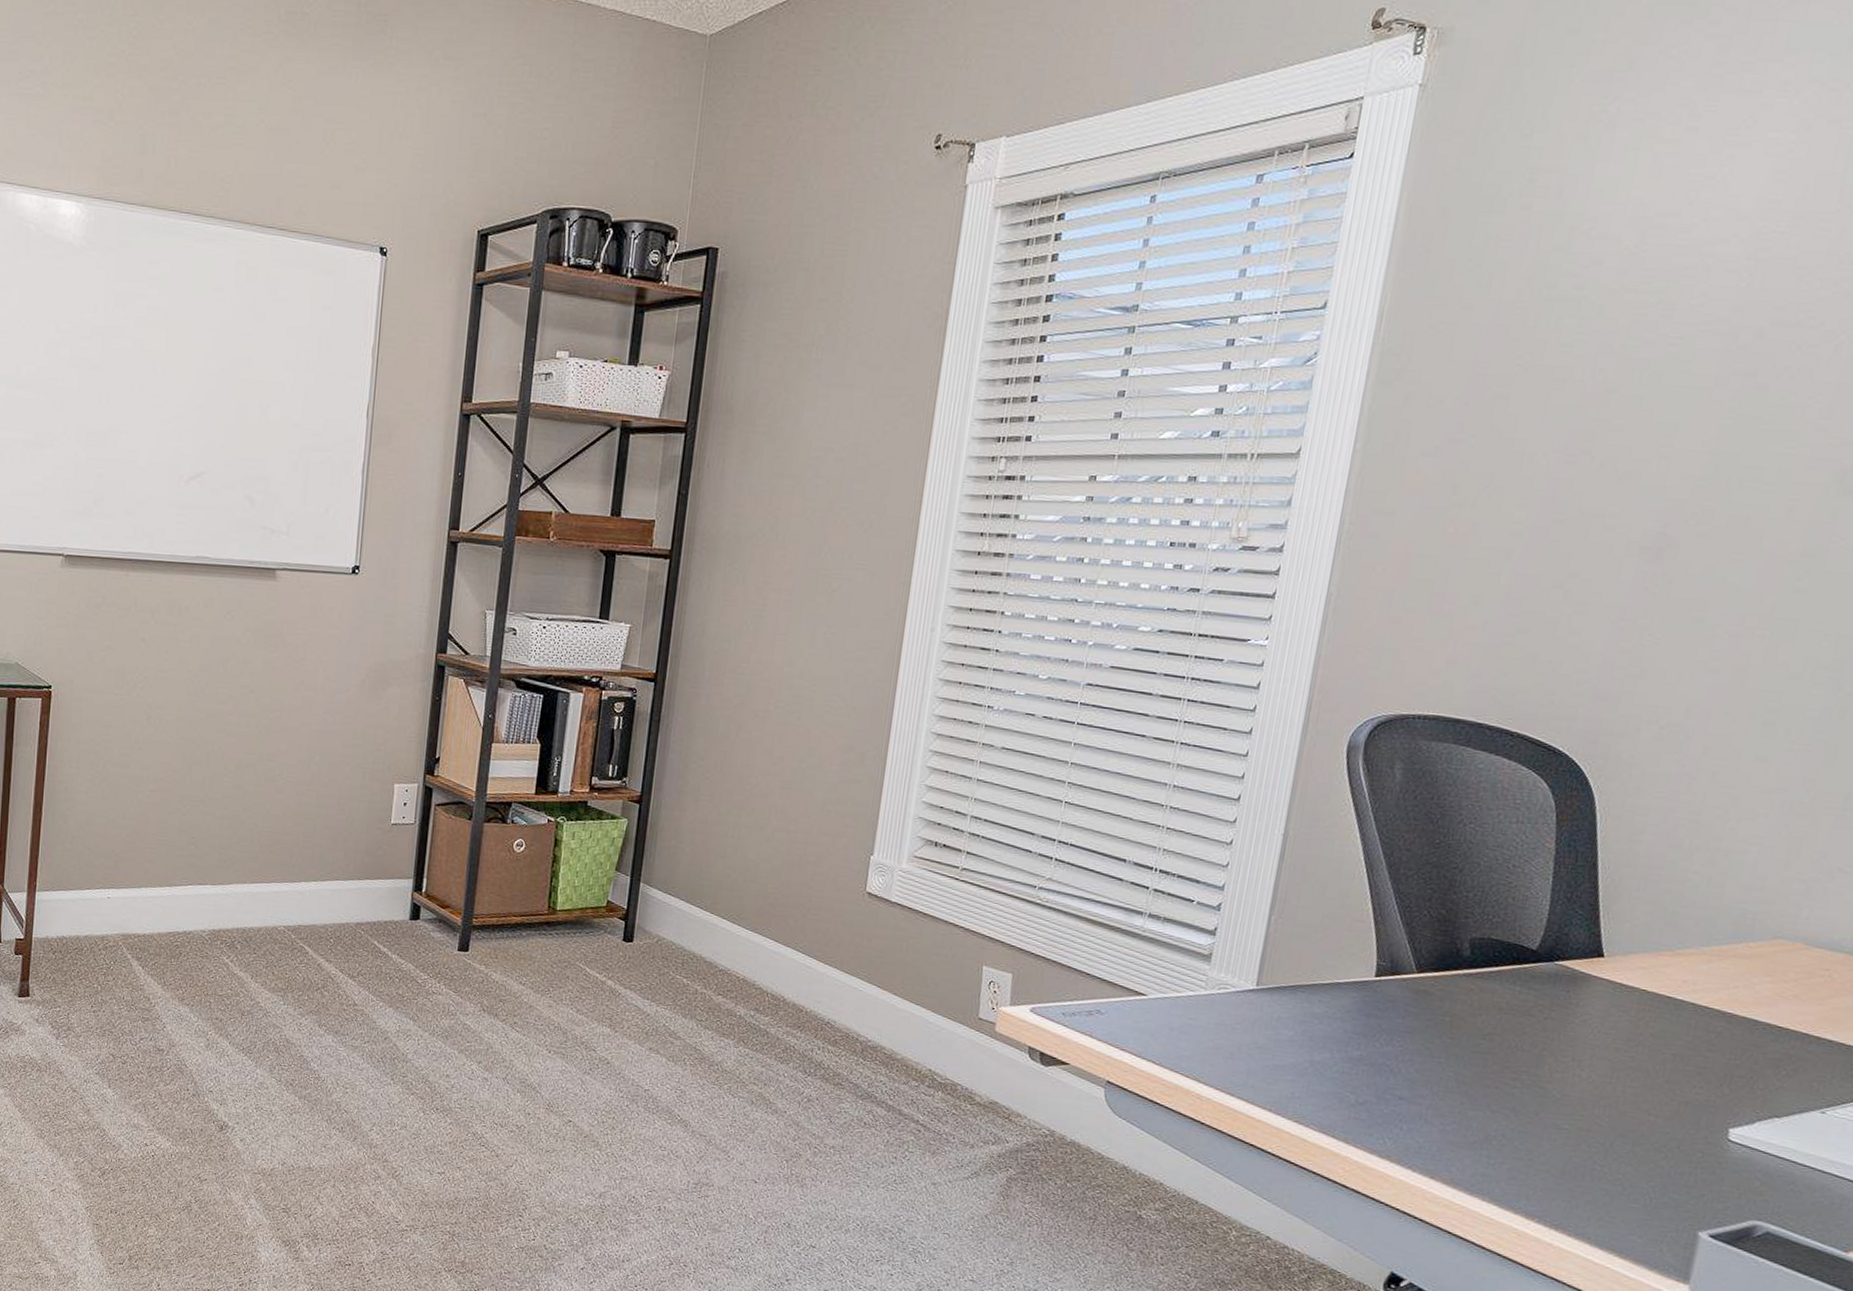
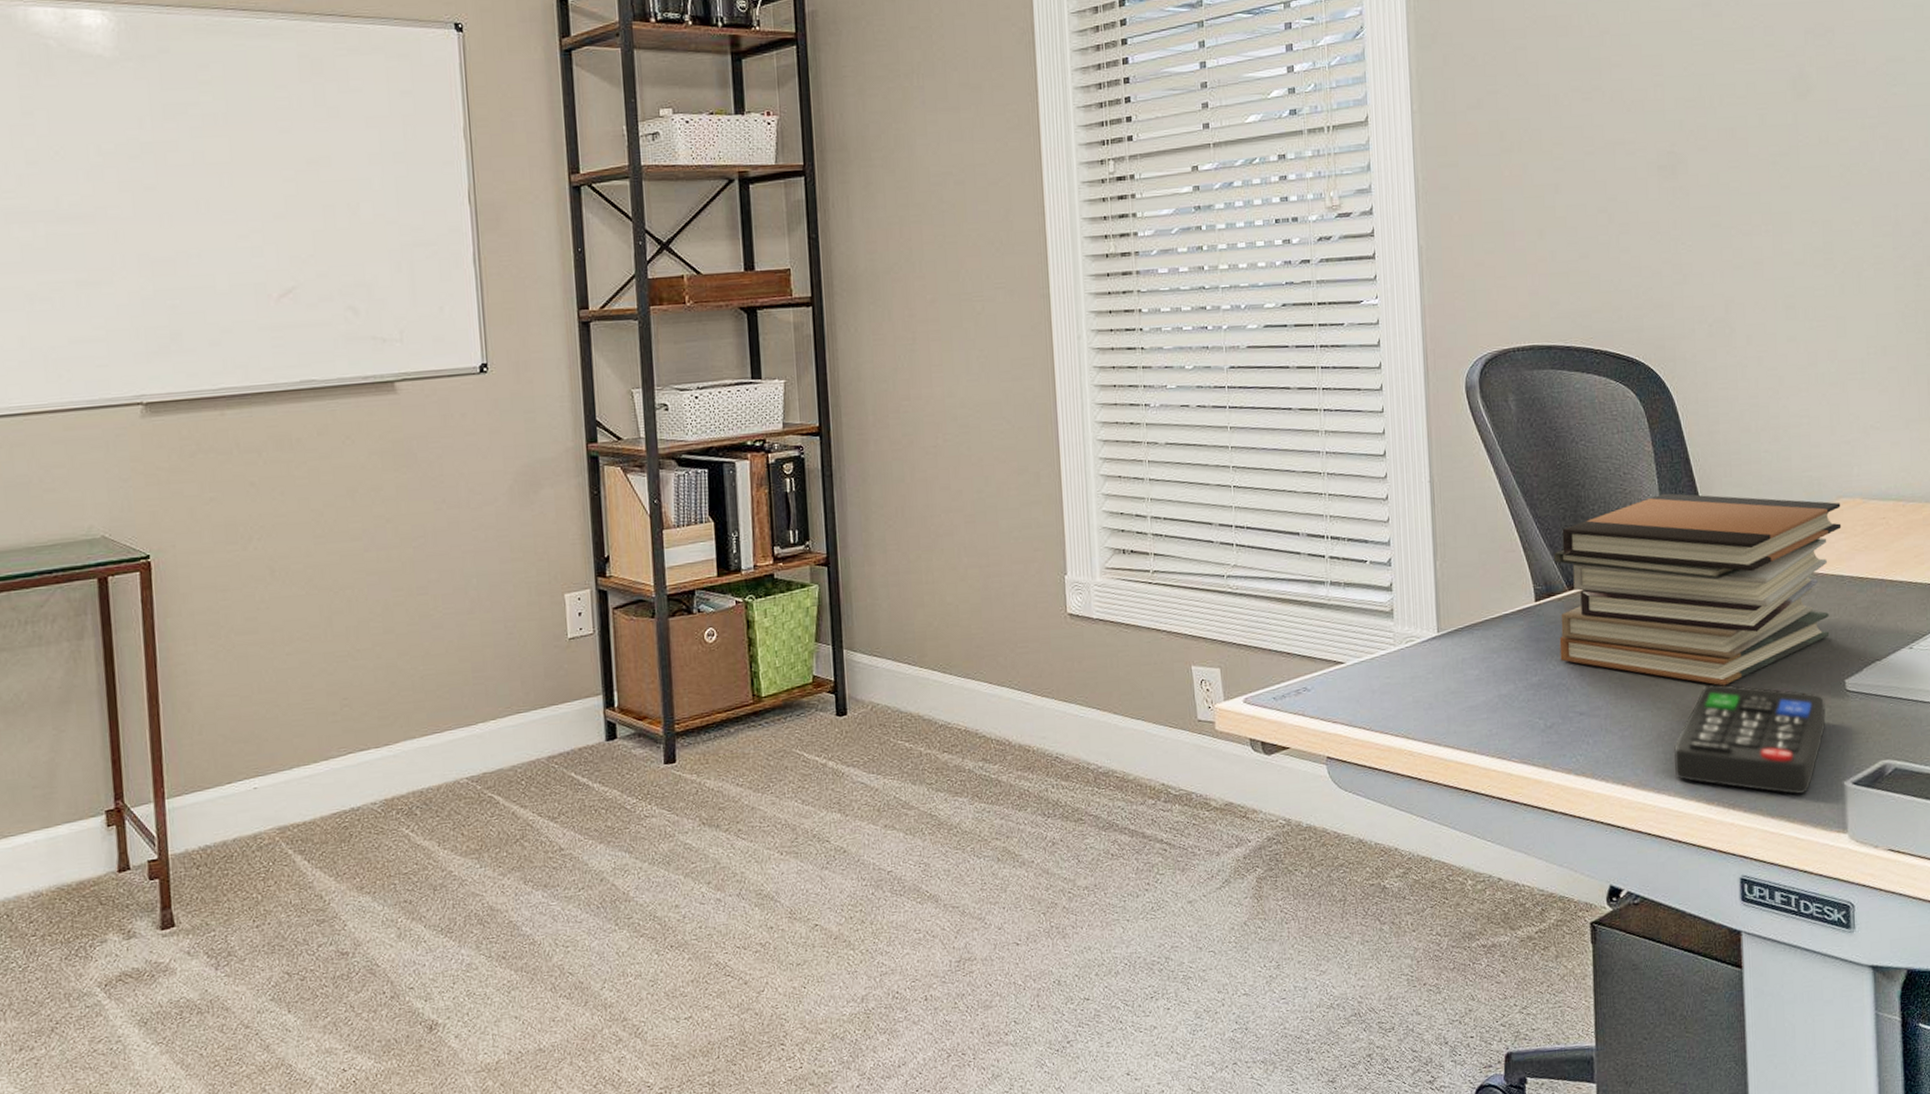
book stack: none [1390,894,1776,1105] -> present [1554,493,1842,686]
remote control: none [1495,1100,1698,1233] -> present [1673,684,1826,794]

